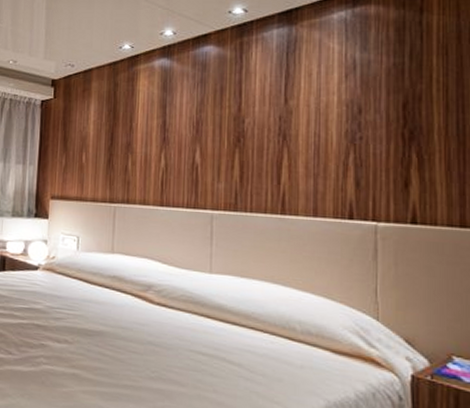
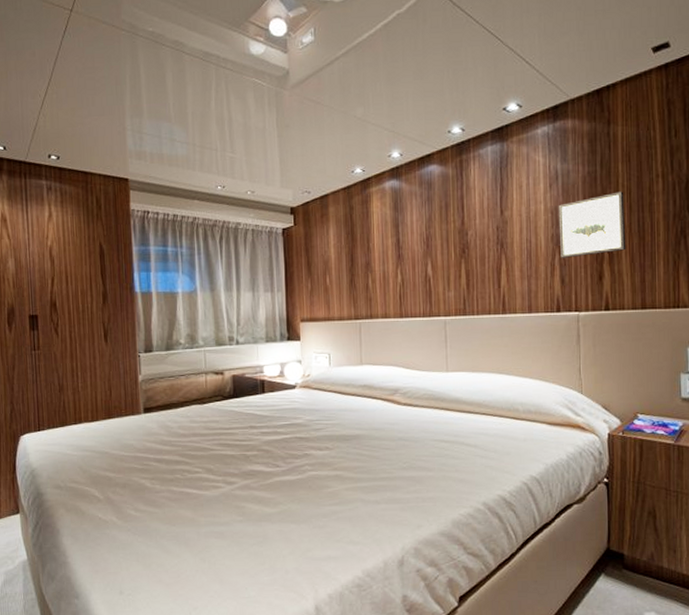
wall art: none [355,88,441,158] -> present [558,191,626,258]

